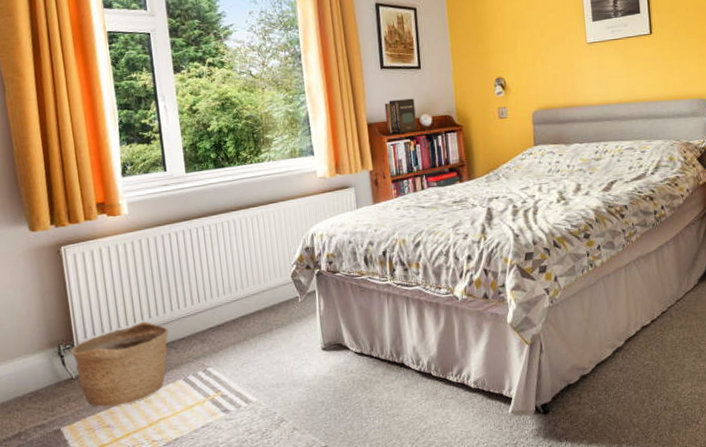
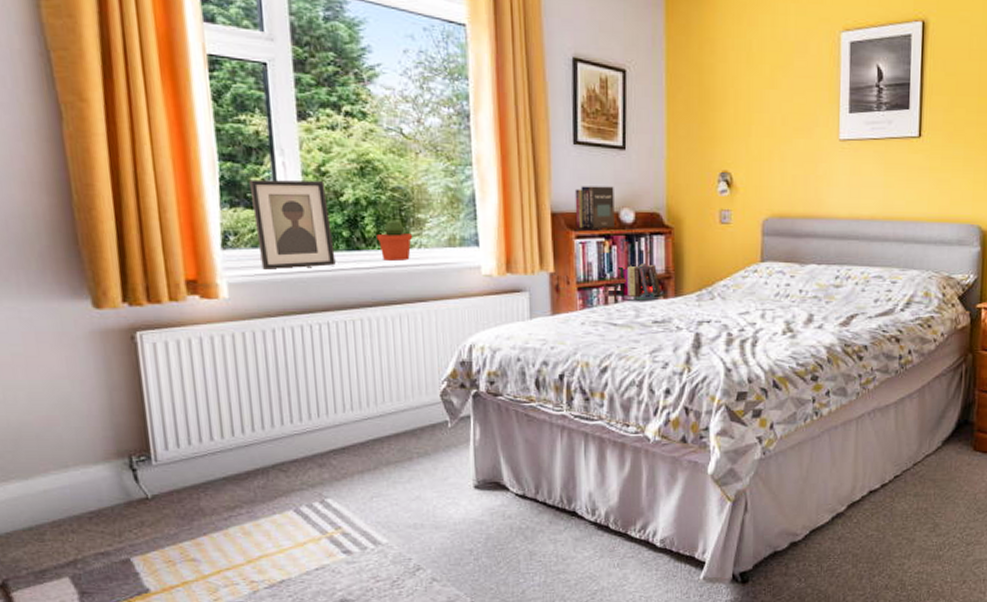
basket: present [71,321,169,407] -> none [146,435,277,536]
picture frame: none [140,117,207,189] -> present [249,180,336,270]
succulent plant: none [236,141,264,174] -> present [377,220,413,262]
books: none [413,156,458,185] -> present [604,264,662,297]

